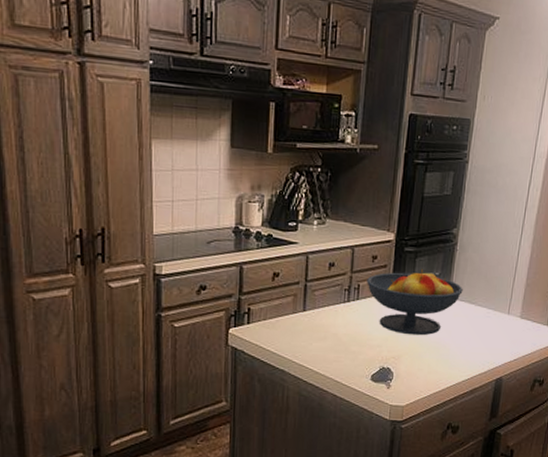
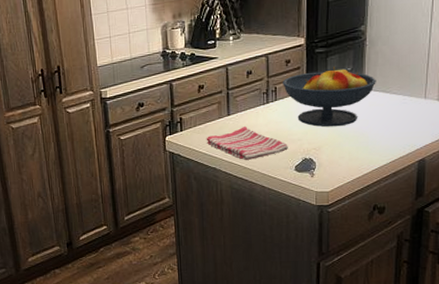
dish towel: none [276,324,366,364] -> present [206,125,288,160]

